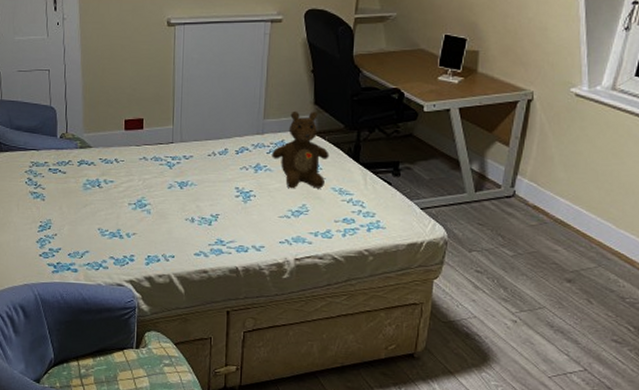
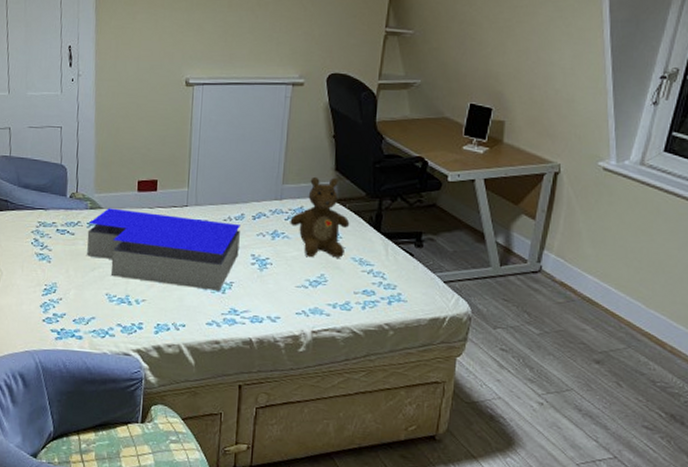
tray: none [78,147,224,223] -> present [87,208,240,291]

